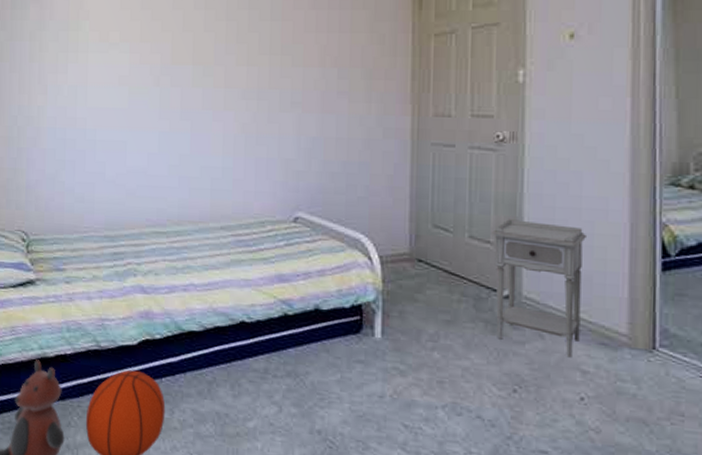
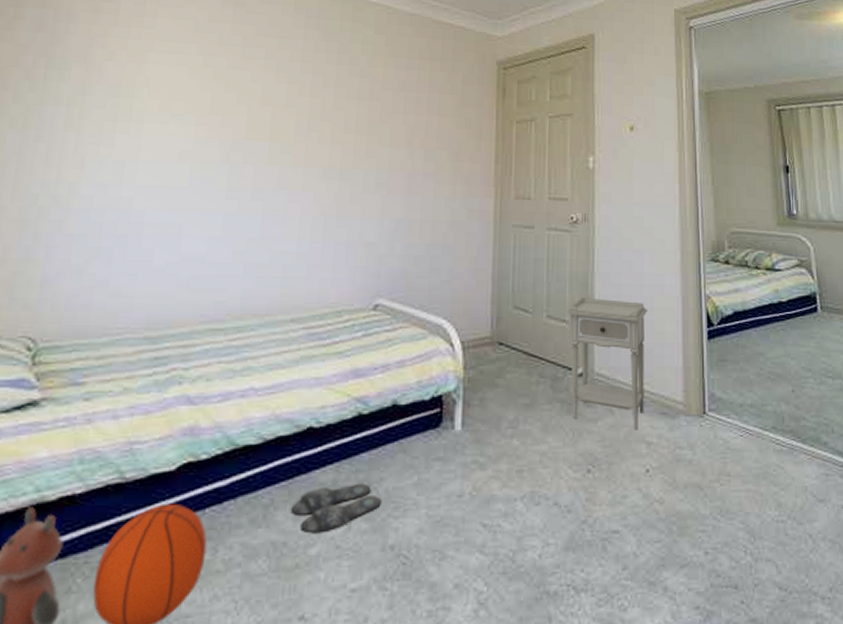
slippers: none [231,373,308,411] -> present [291,483,382,534]

